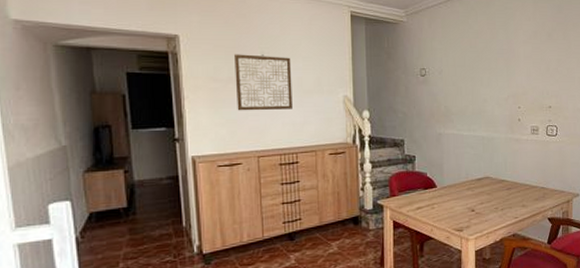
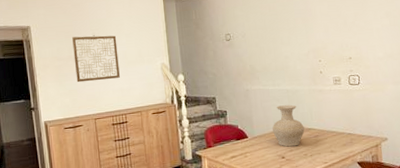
vase: none [464,153,497,199] -> present [272,104,305,147]

